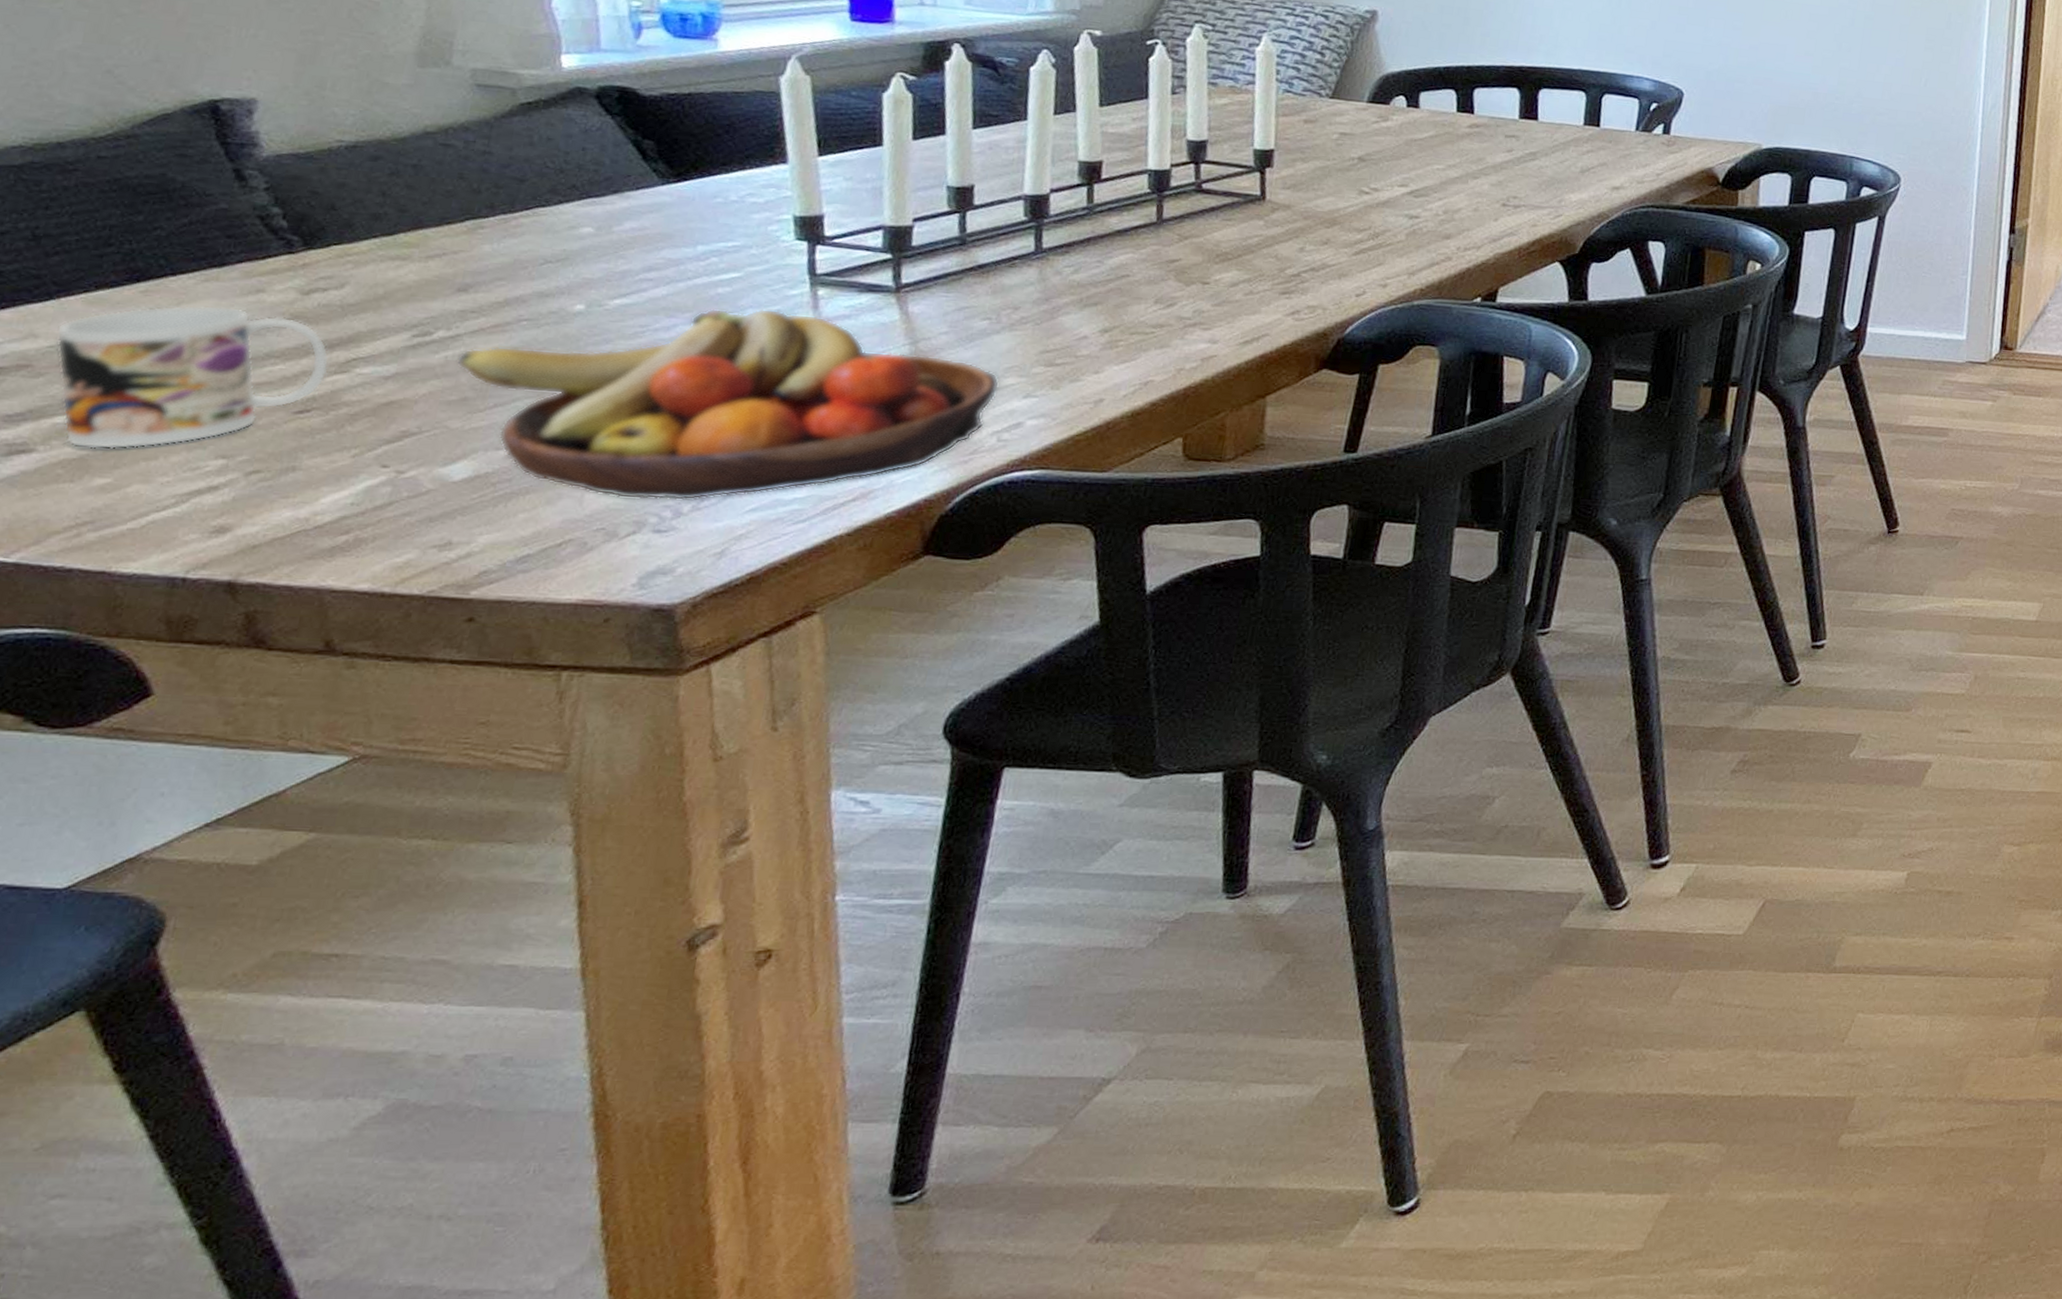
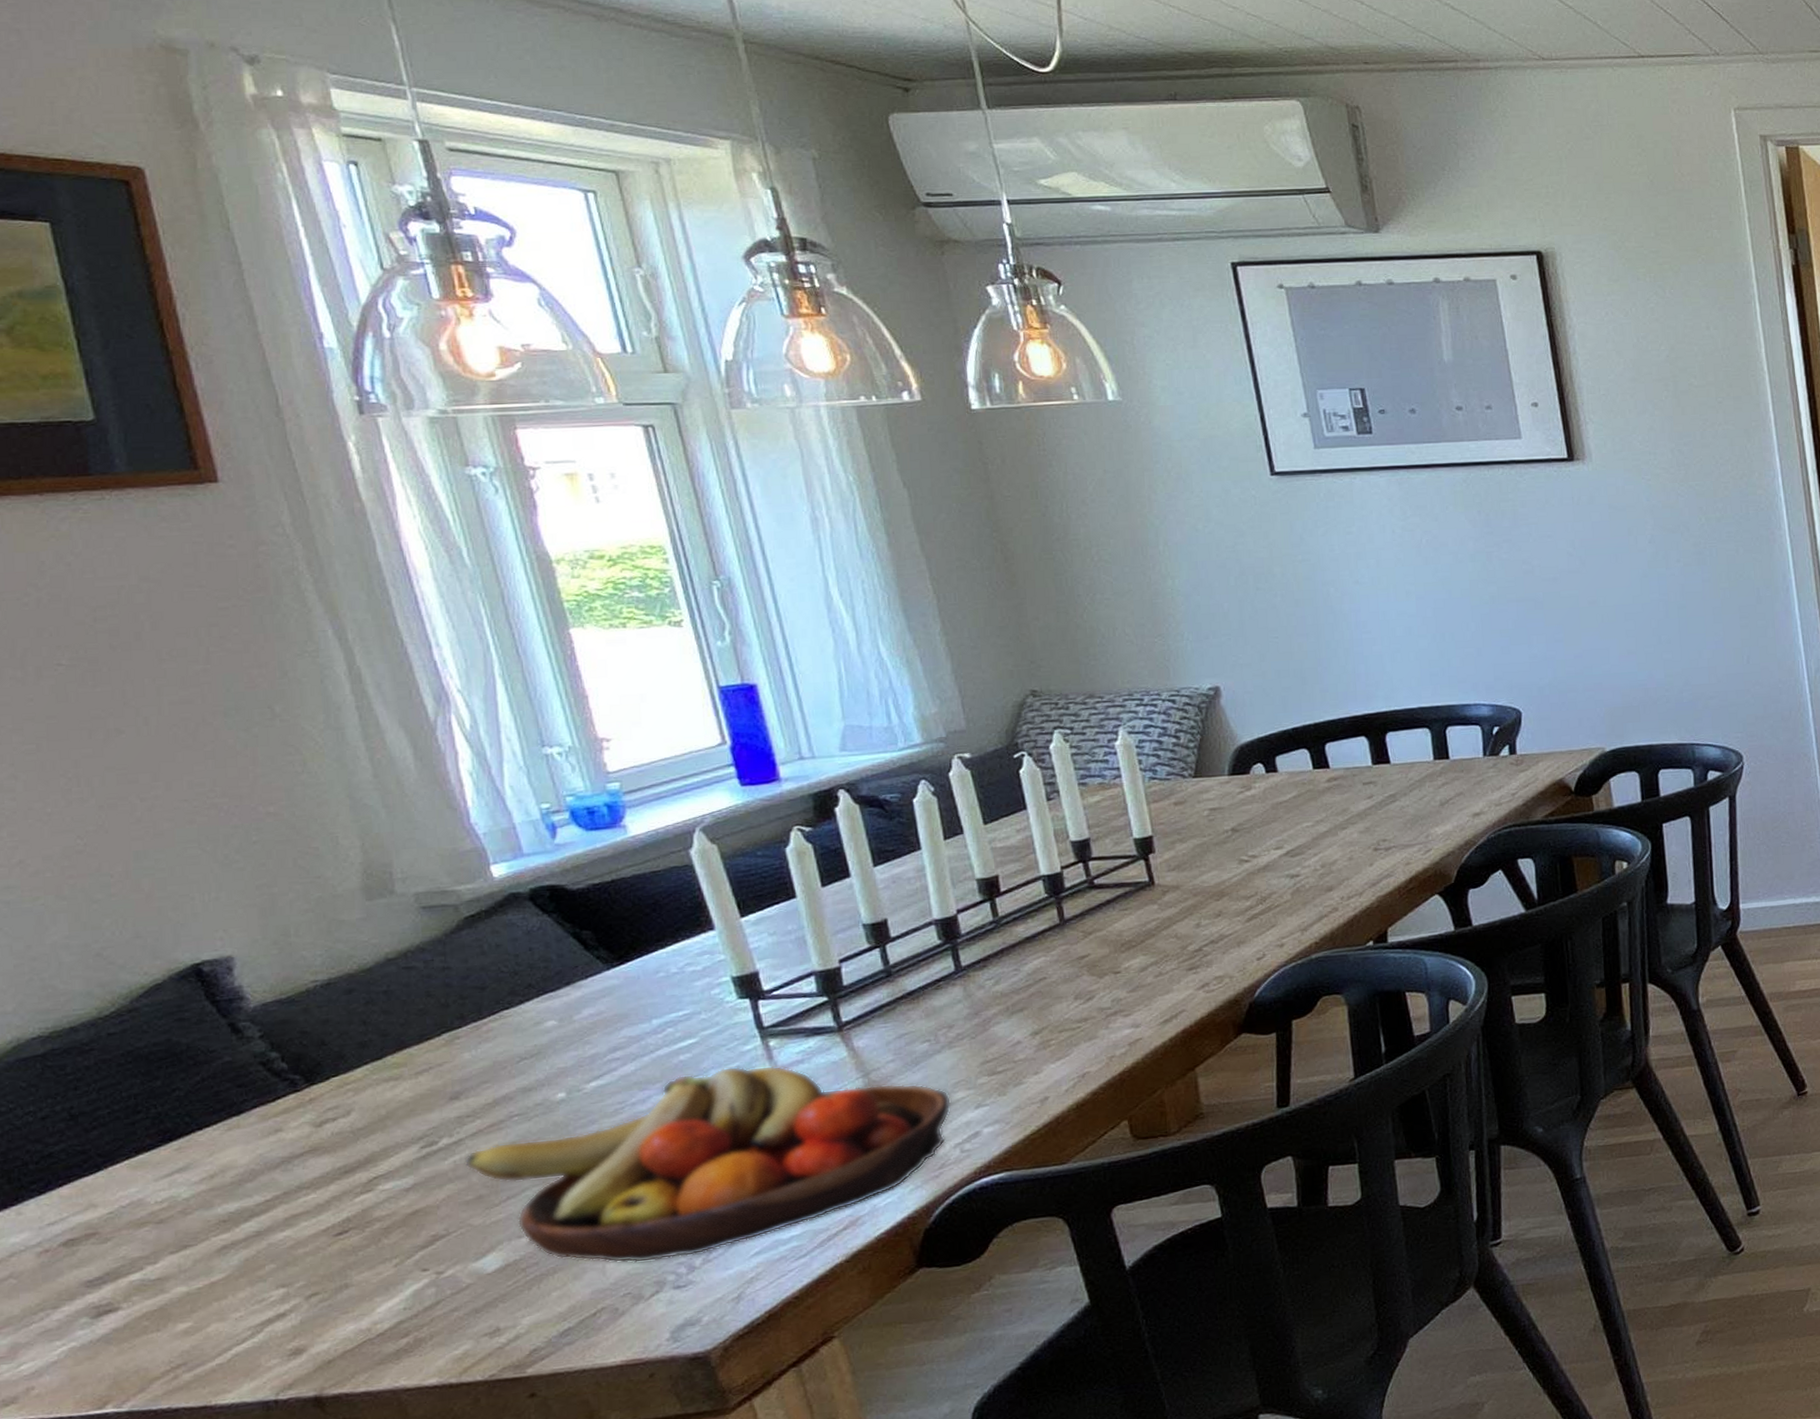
mug: present [55,305,331,450] -> none [111,1148,356,1300]

